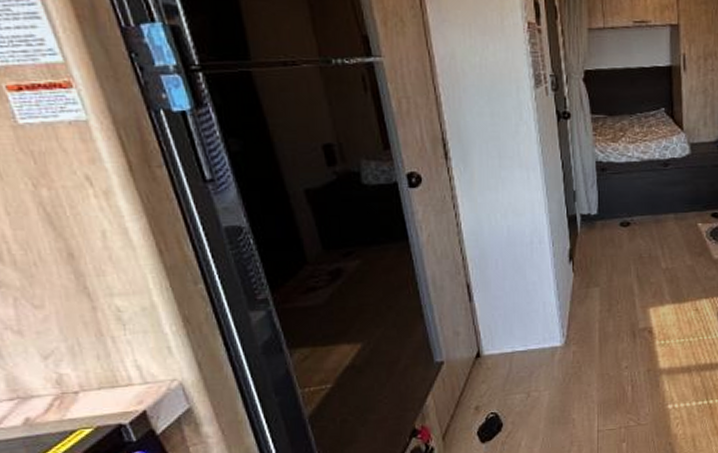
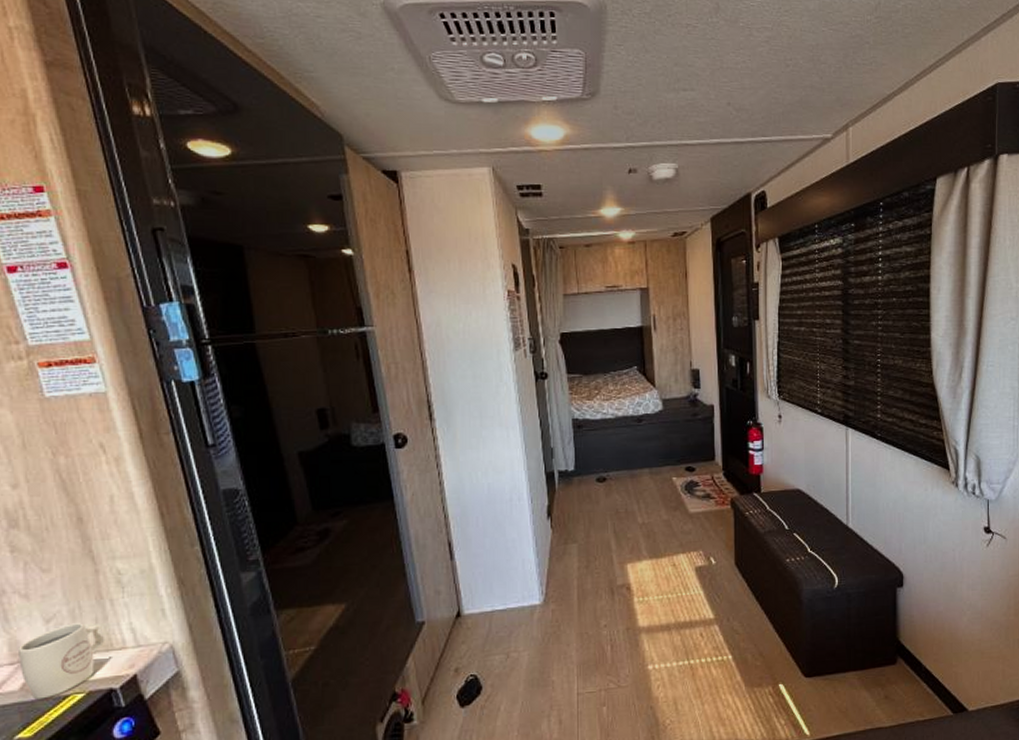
mug: none [15,359,110,434] -> present [17,623,105,700]

